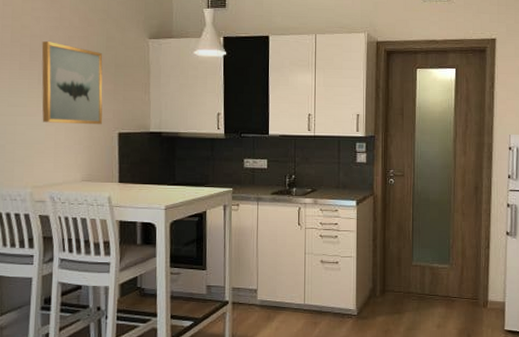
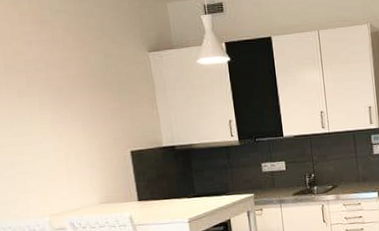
wall art: present [41,41,103,125] -> none [37,65,113,149]

